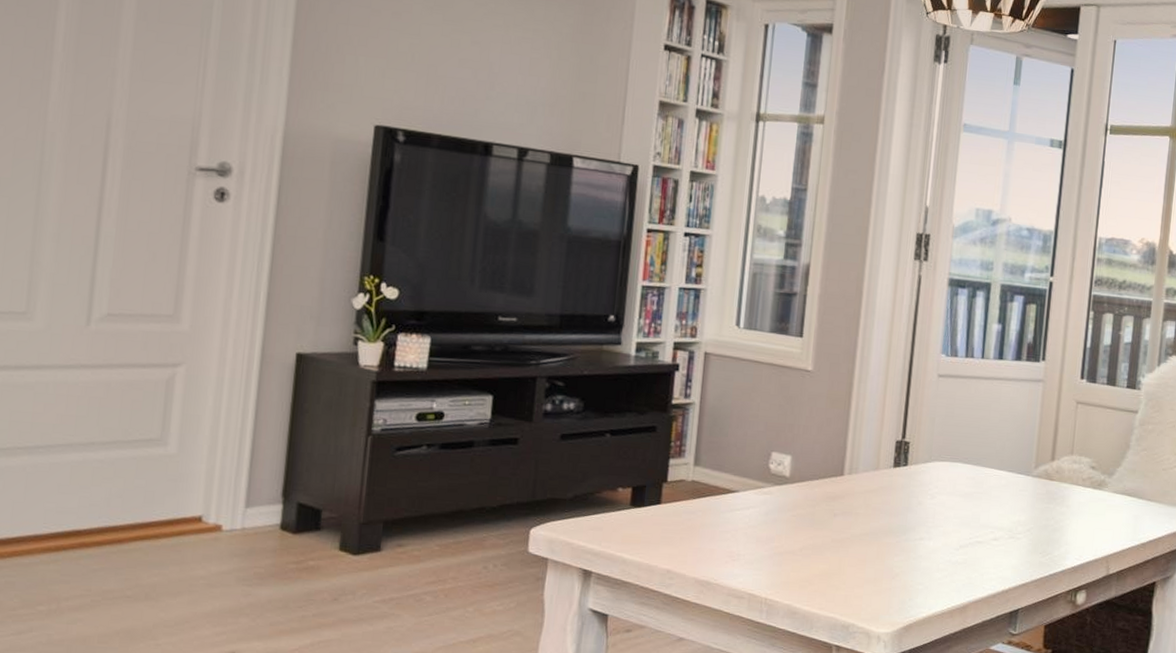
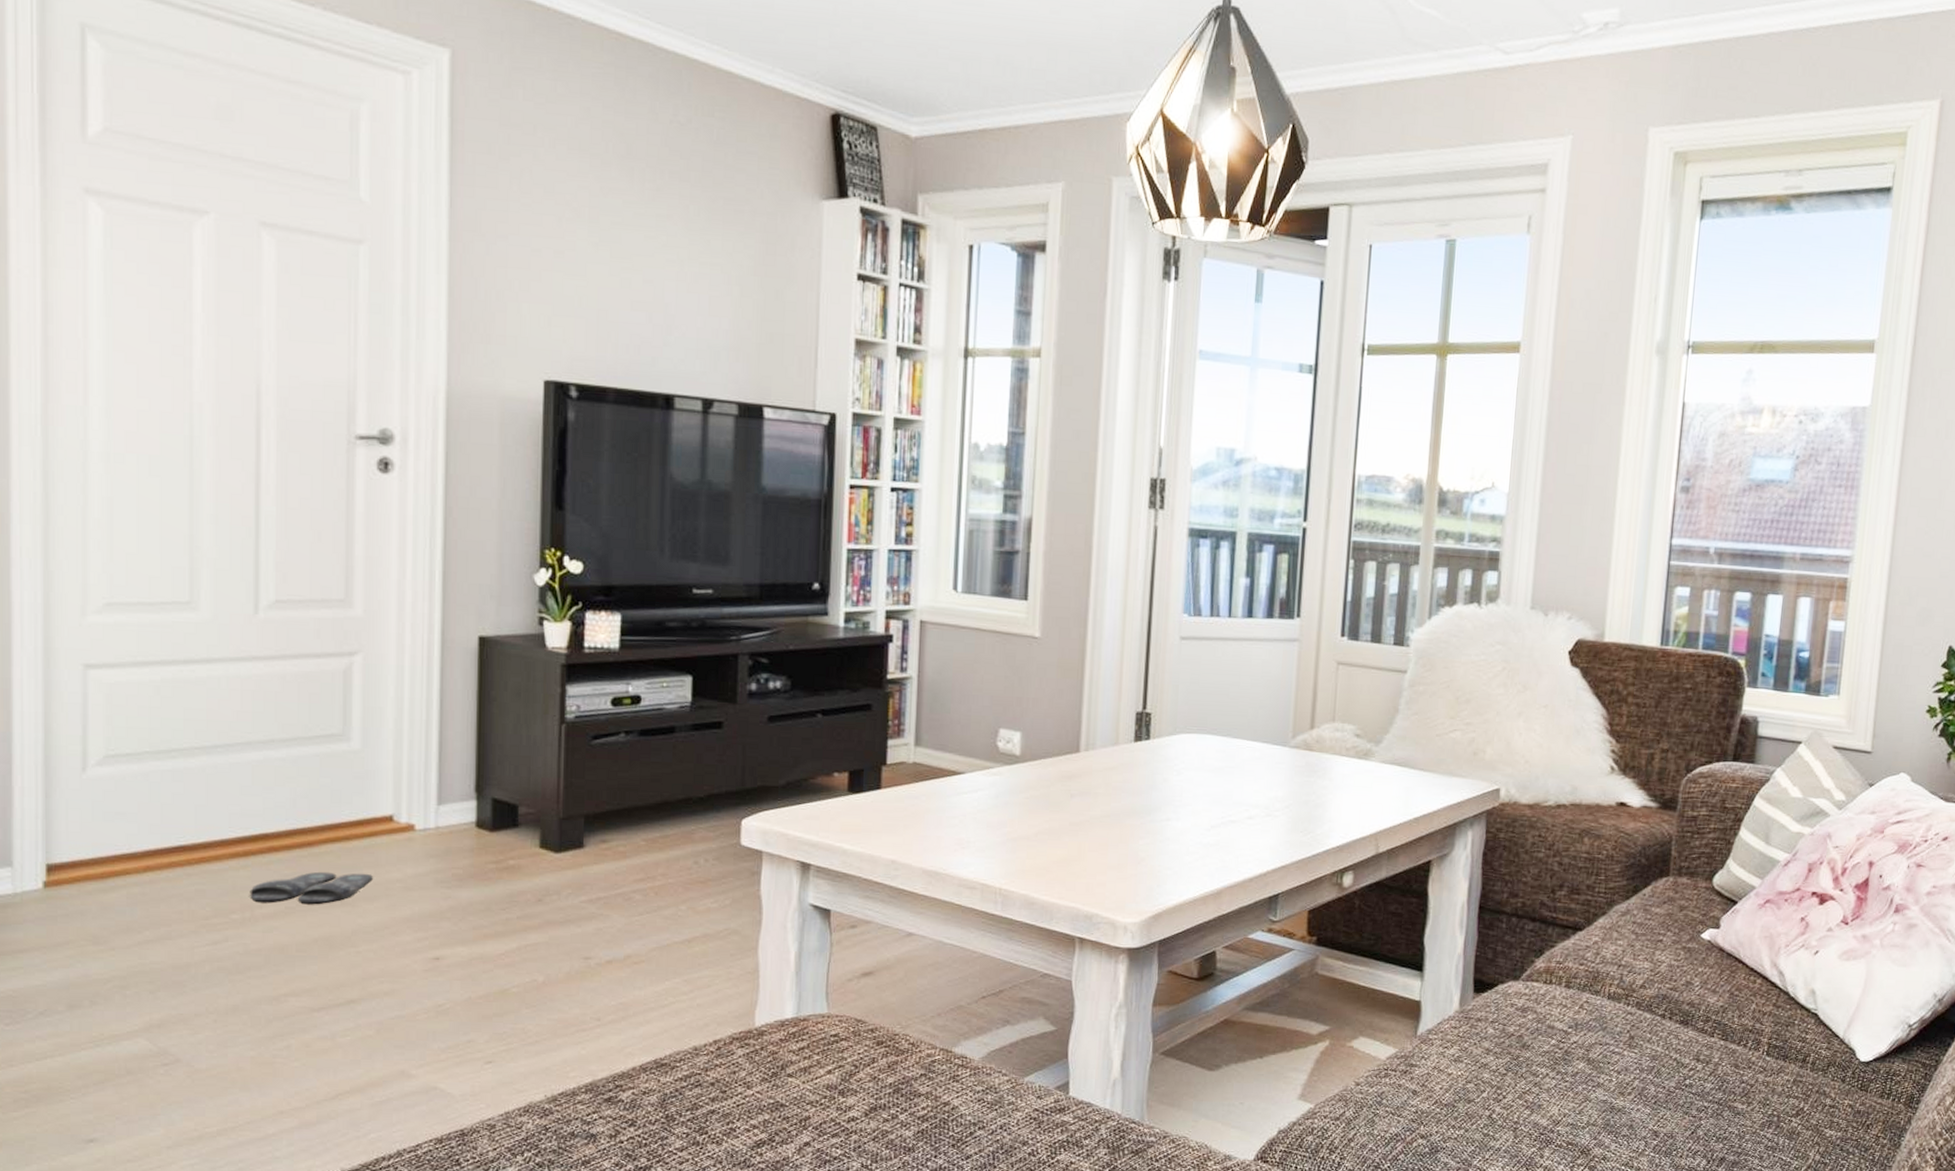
slippers: none [58,567,178,598] -> present [250,871,373,904]

